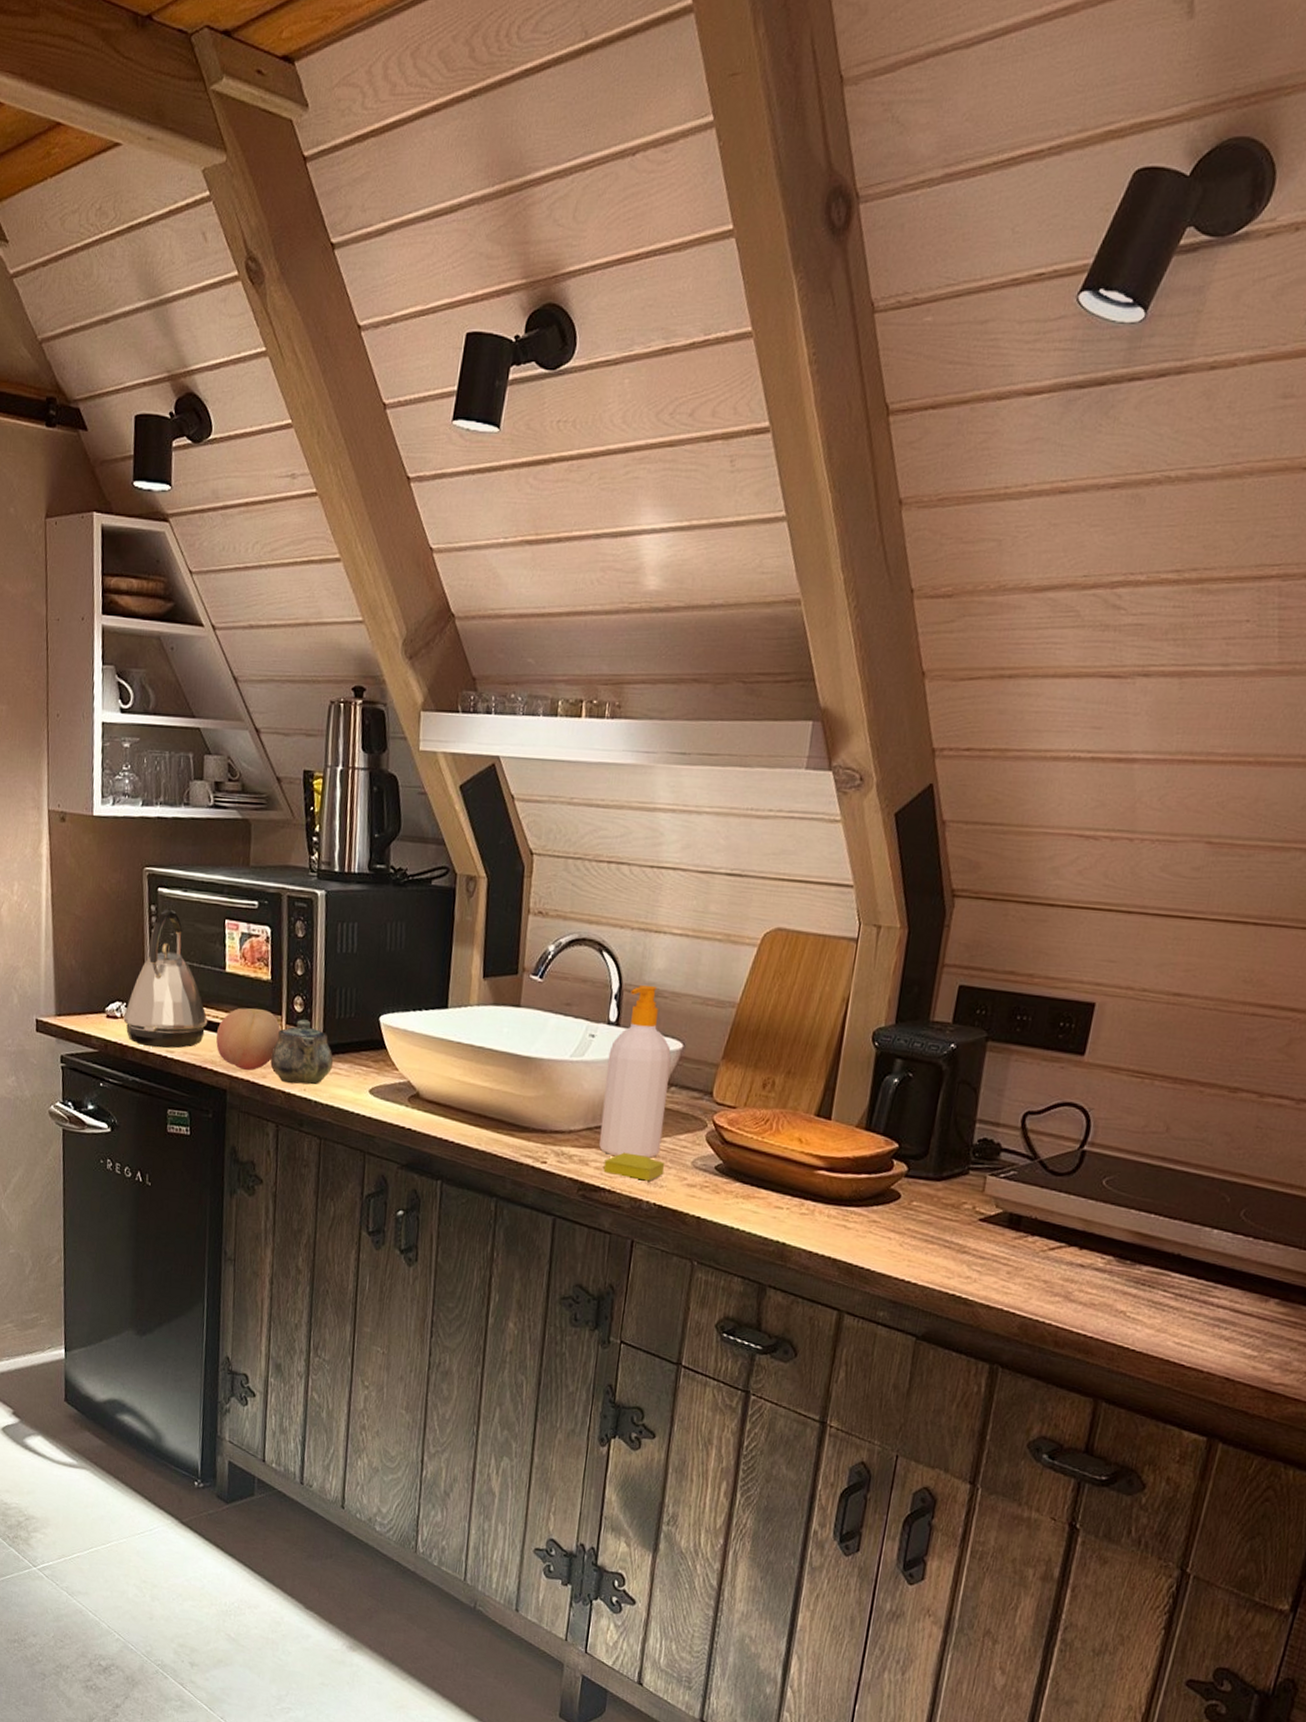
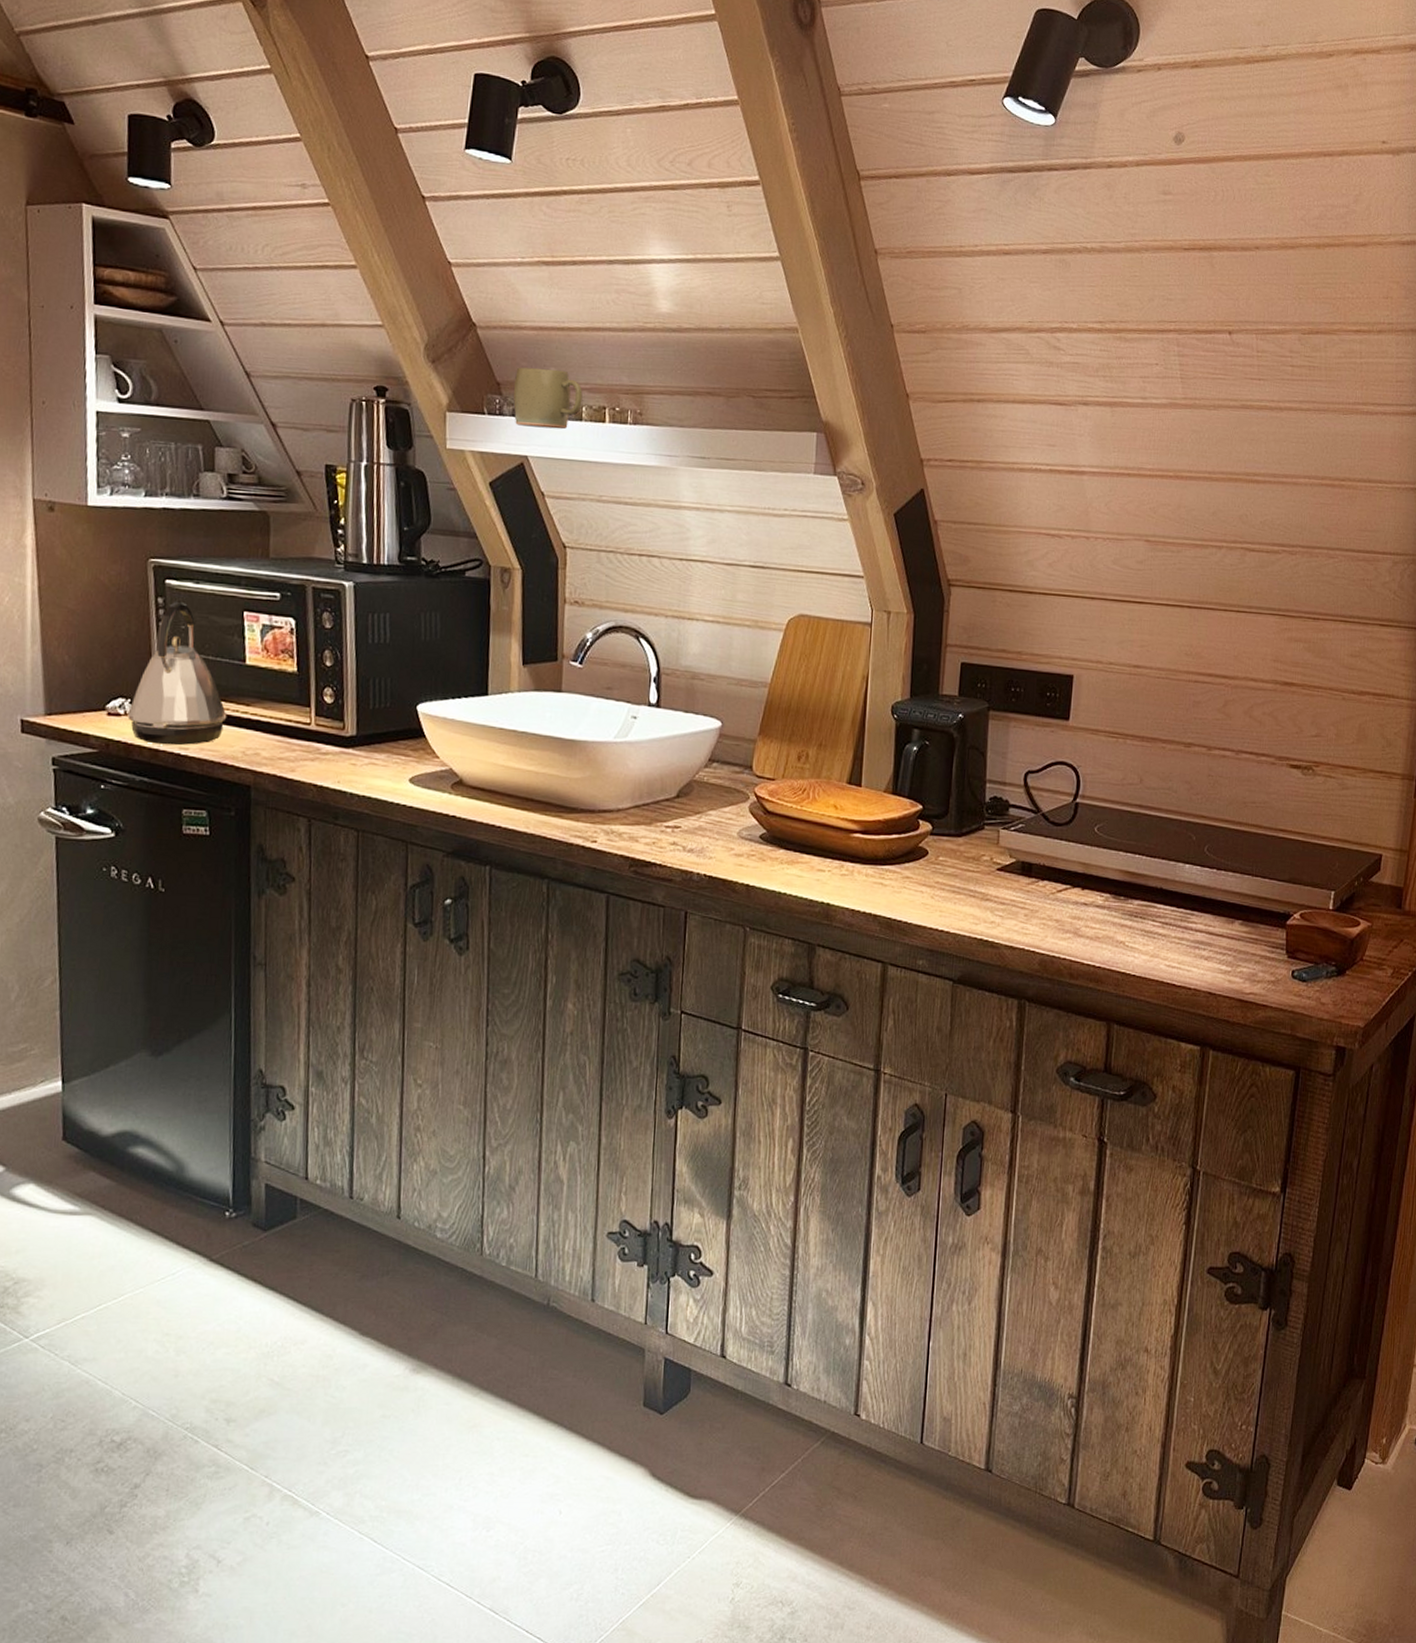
fruit: present [216,1008,281,1071] -> none [236,700,311,766]
teapot: present [270,1019,334,1085] -> none [299,710,370,777]
mug: none [488,659,560,727] -> present [513,367,583,430]
soap bottle: present [599,985,672,1158] -> none [647,668,712,831]
sponge: present [603,1152,678,1181] -> none [653,827,725,854]

